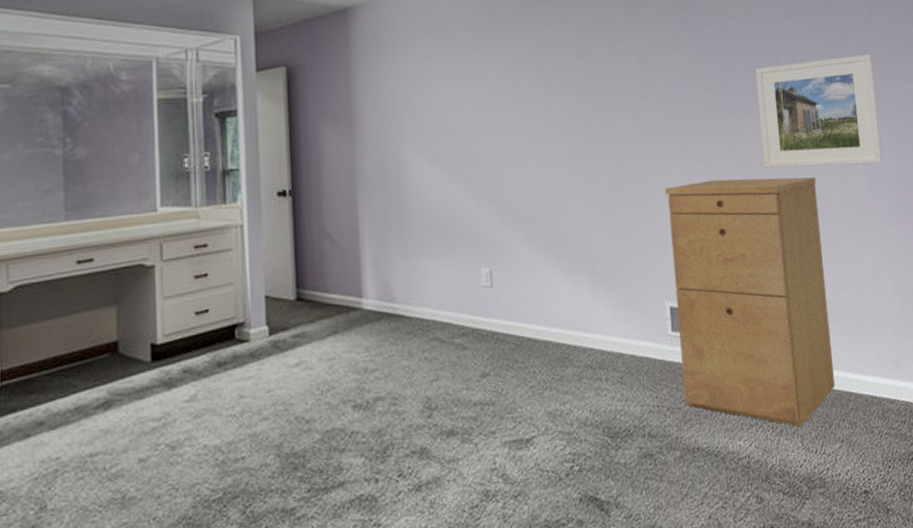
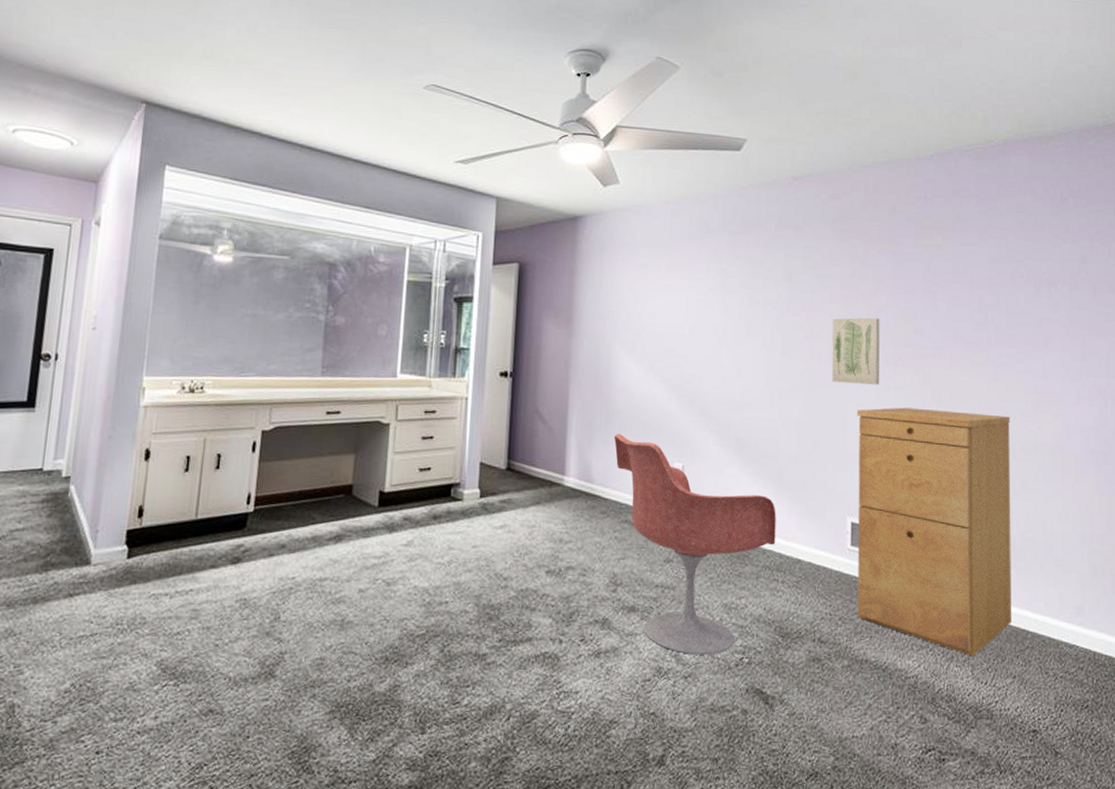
armchair: none [412,244,595,472] -> present [613,434,776,655]
wall art: none [632,89,685,162] -> present [832,317,880,385]
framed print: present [755,54,883,169] -> none [958,303,1082,412]

